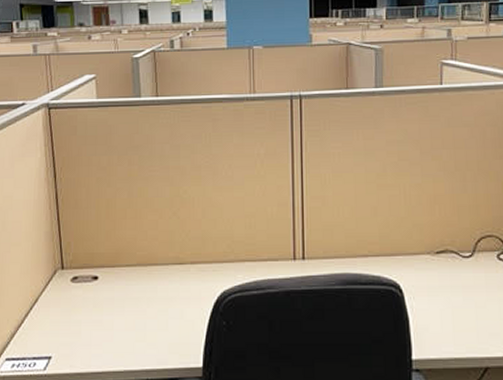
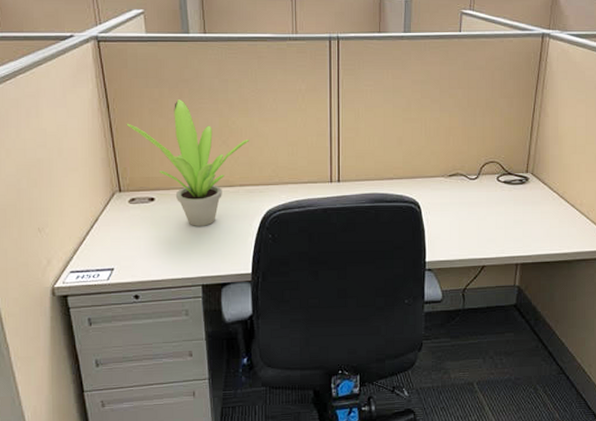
potted plant: none [72,167,203,310] -> present [126,99,250,226]

